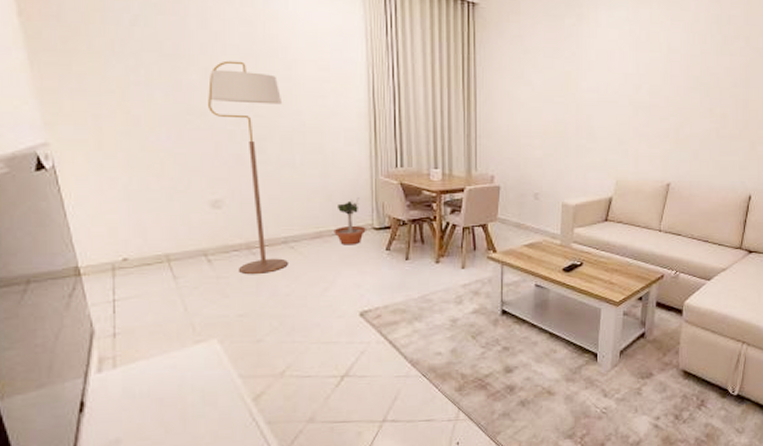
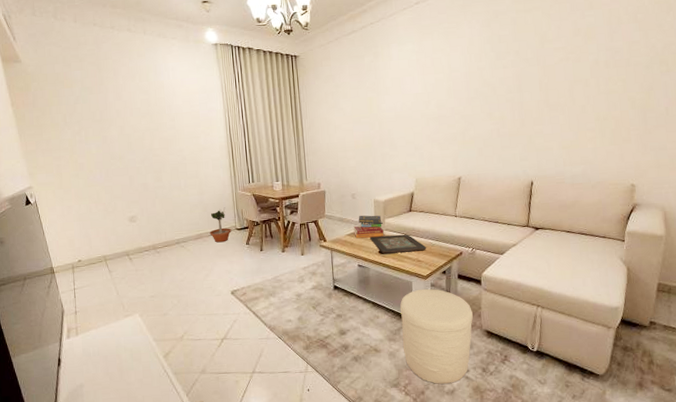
floor lamp: present [208,60,288,275] -> none [123,119,181,268]
books: none [533,221,571,251] -> present [353,215,384,239]
decorative tray: none [552,249,623,272] -> present [369,234,427,254]
basket: none [583,317,670,434] -> present [399,288,474,384]

